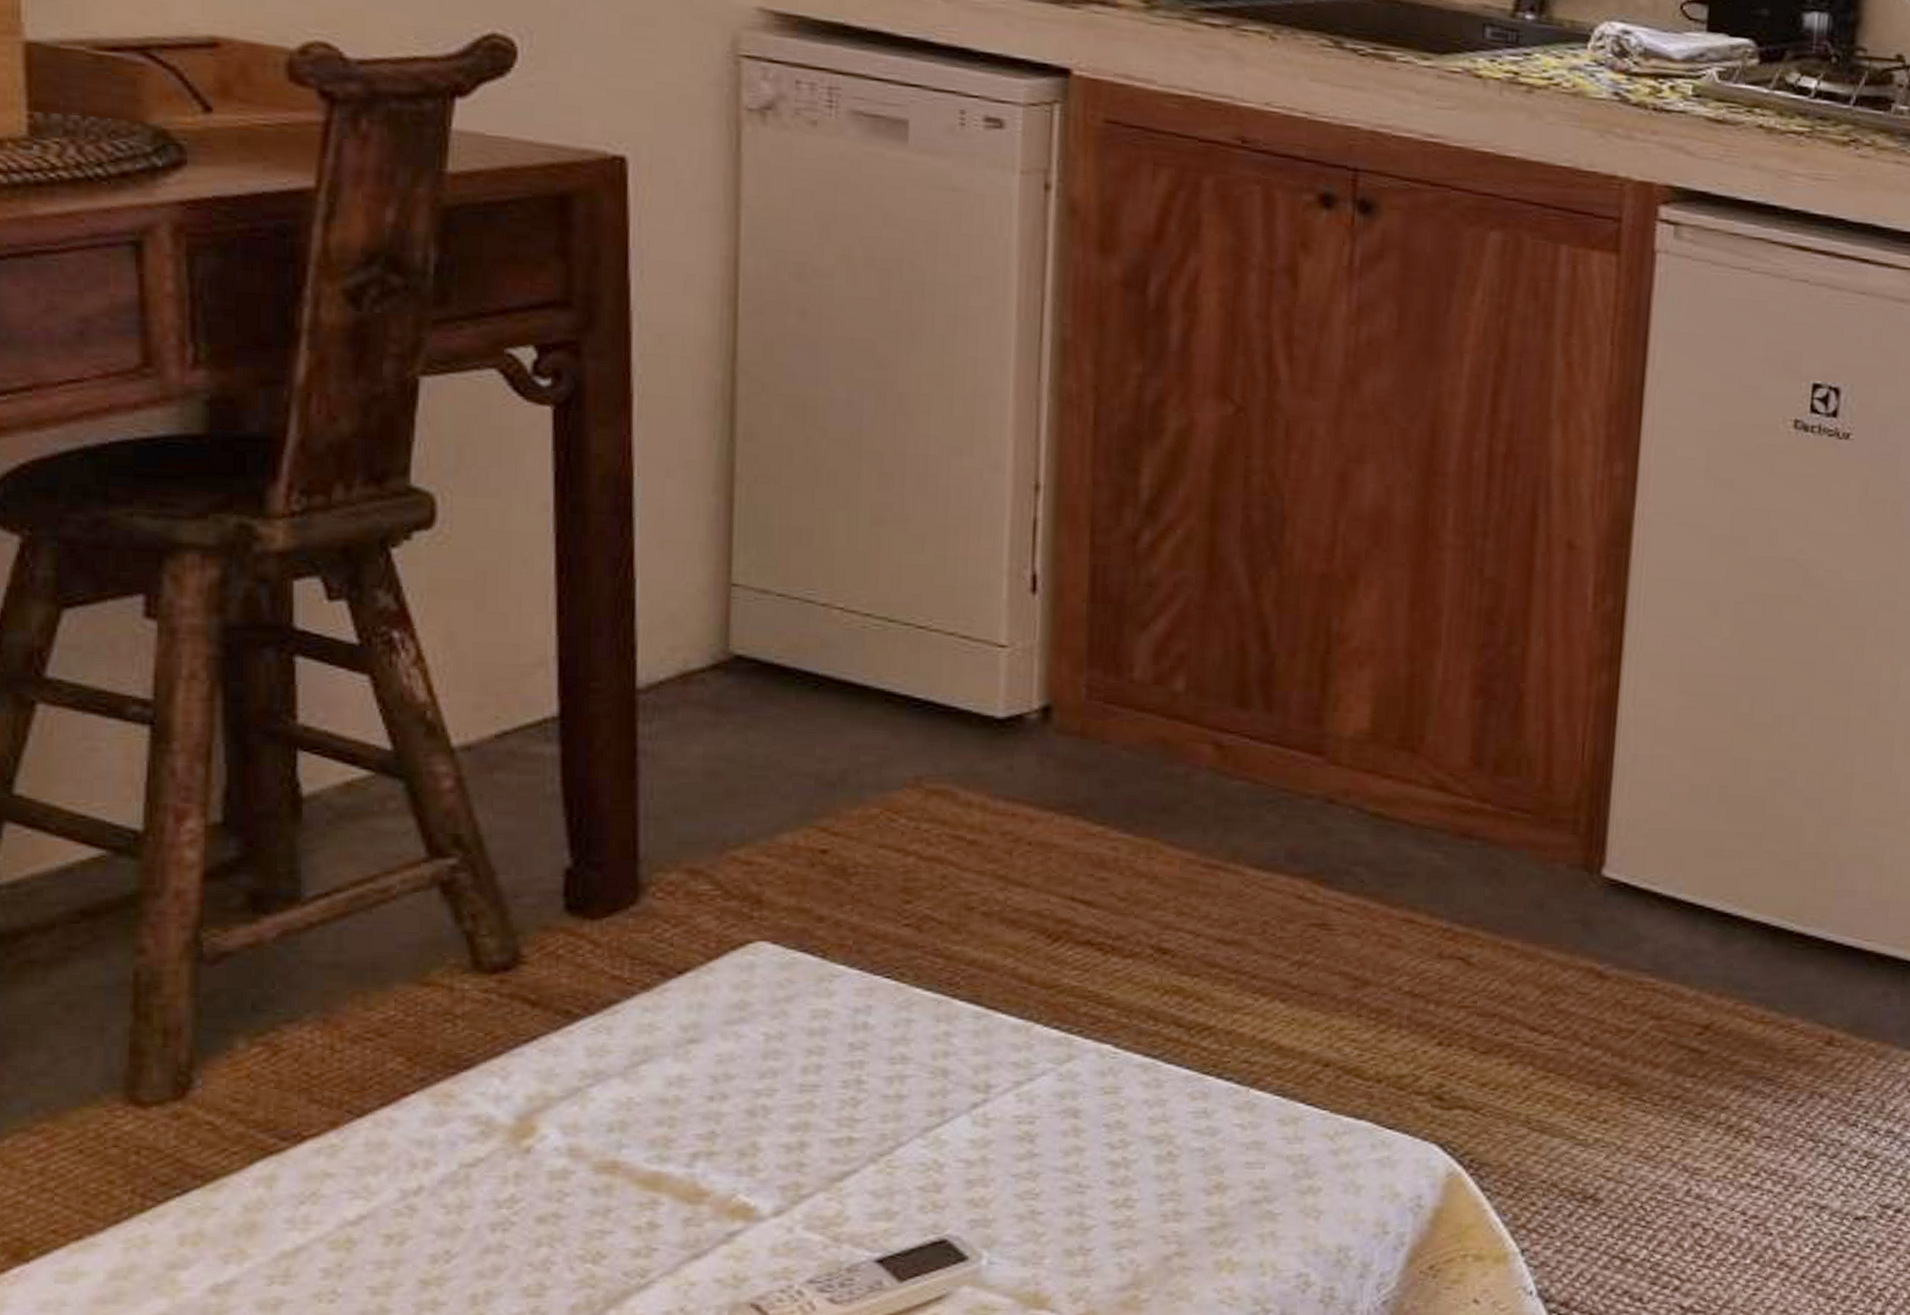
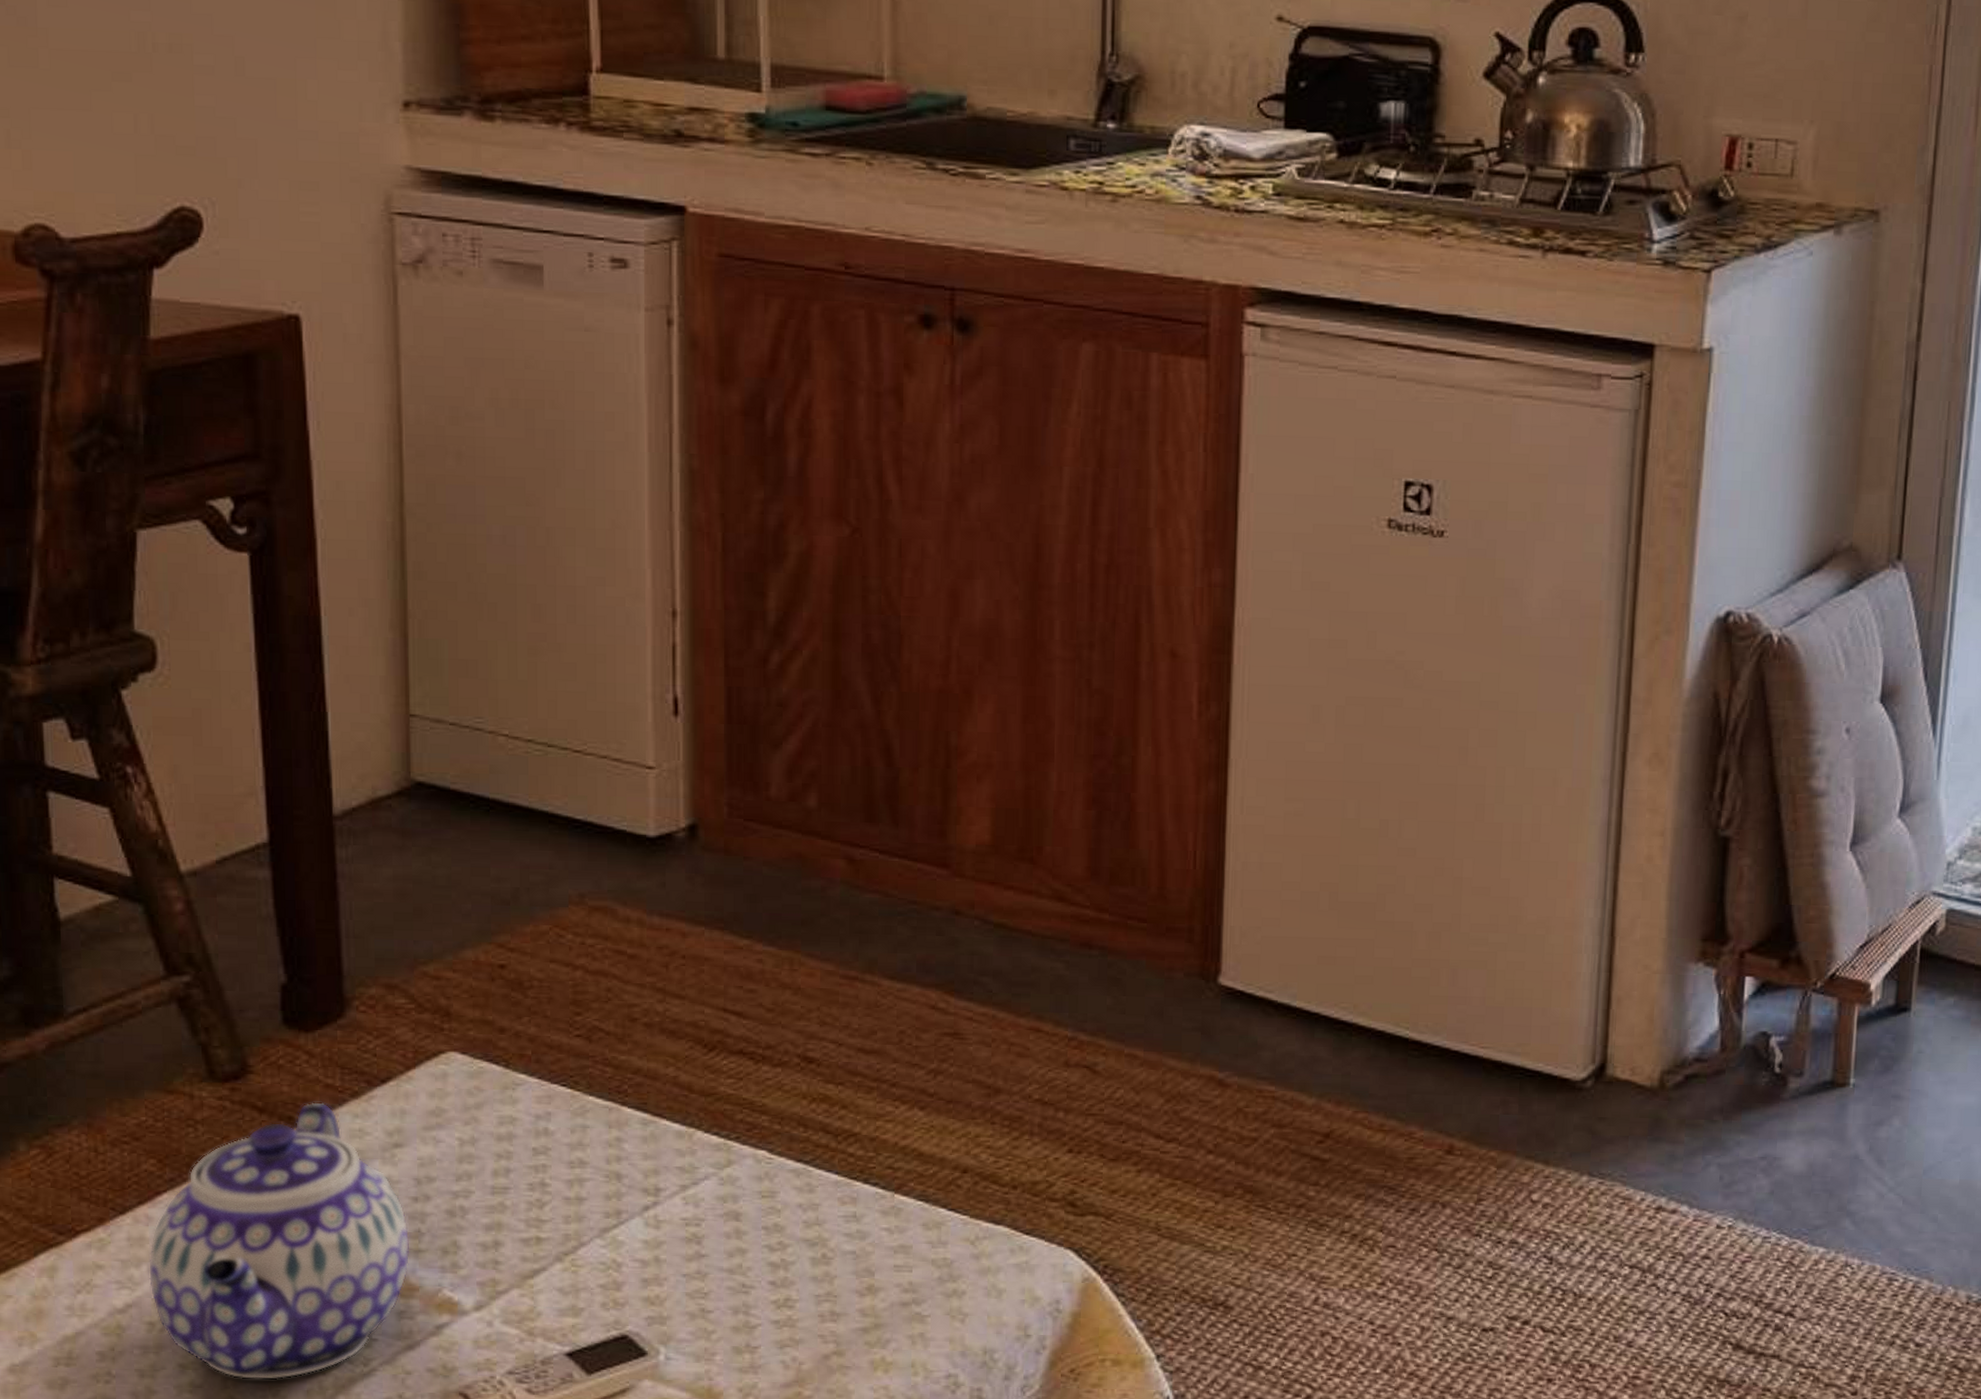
teapot: none [388,995,702,1296] -> present [148,1102,410,1381]

